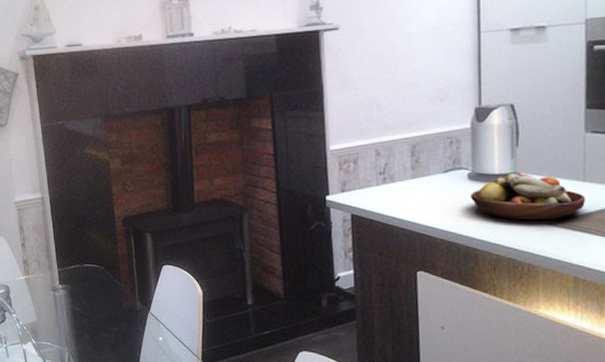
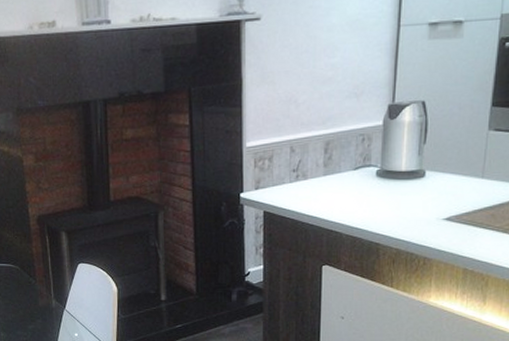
fruit bowl: present [471,173,586,221] -> none [378,170,482,216]

